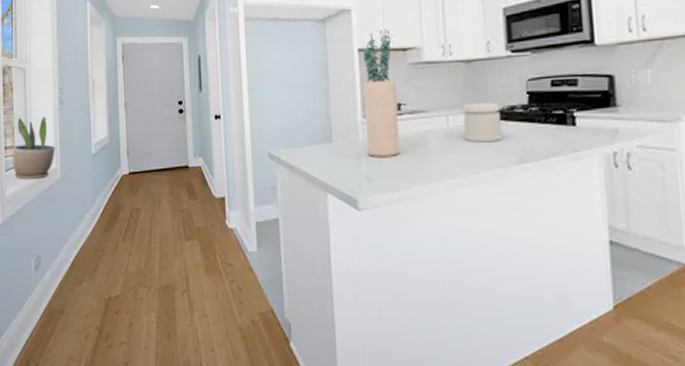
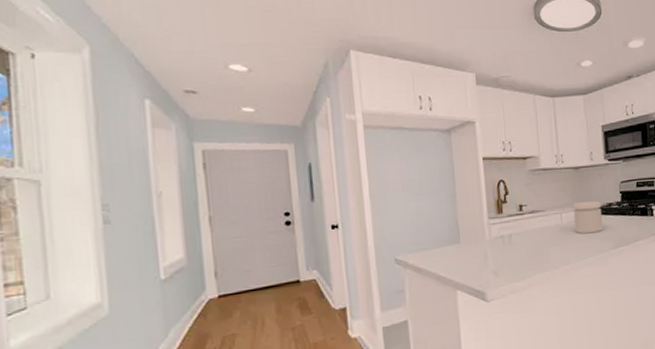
potted plant: present [12,116,55,180] -> none [19,240,99,324]
vase: present [362,29,400,158] -> none [487,140,522,254]

